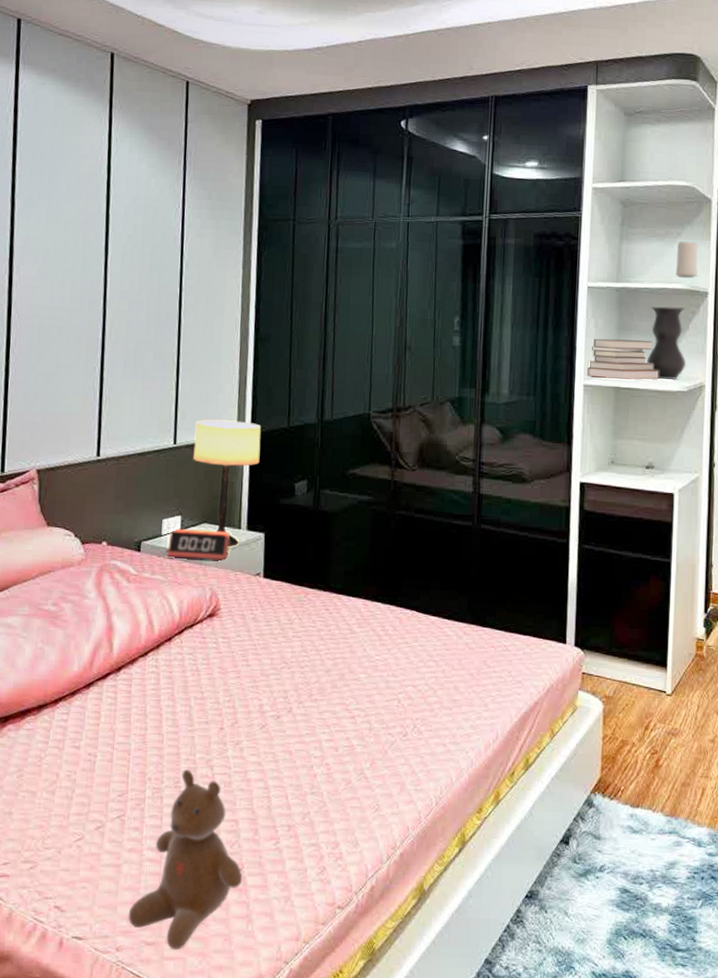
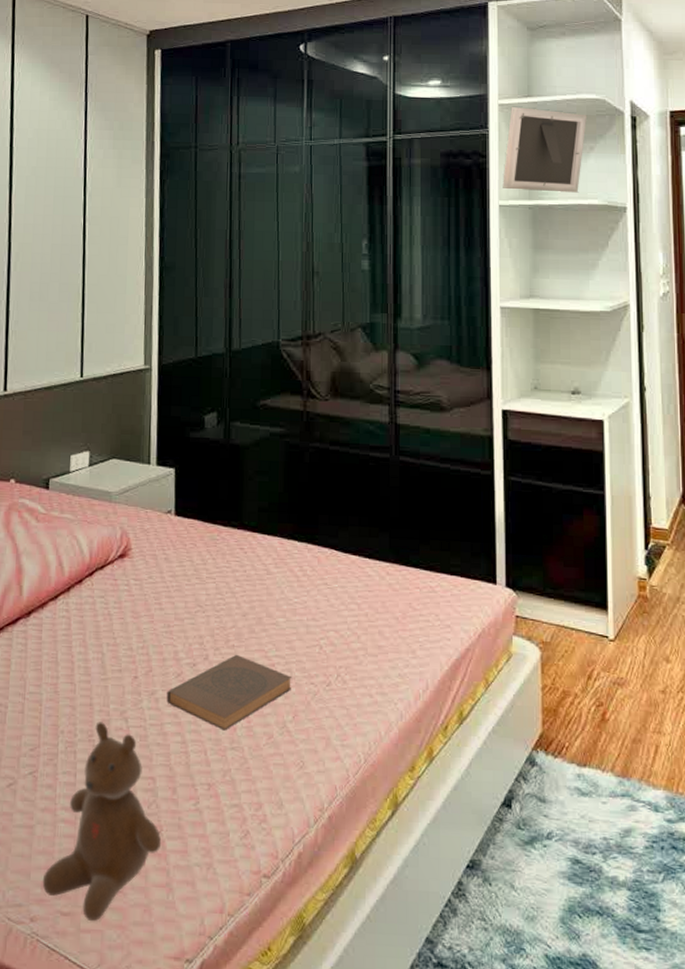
alarm clock: present [167,528,230,561] -> none [76,464,140,498]
table lamp: present [193,419,262,546] -> none [100,351,169,483]
book: none [251,707,370,777] -> present [166,654,291,731]
books: present [587,338,659,380] -> none [503,258,580,301]
picture frame: none [592,191,676,277] -> present [503,107,586,193]
vase: present [646,306,685,380] -> none [566,223,607,300]
candle: present [675,241,698,278] -> none [590,156,614,194]

